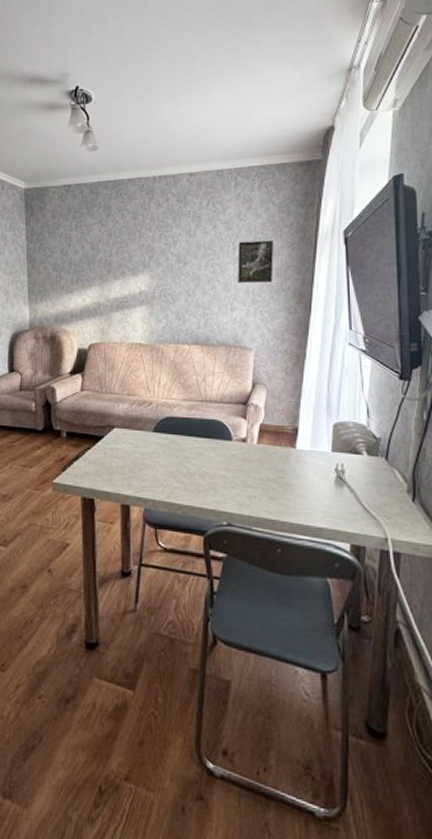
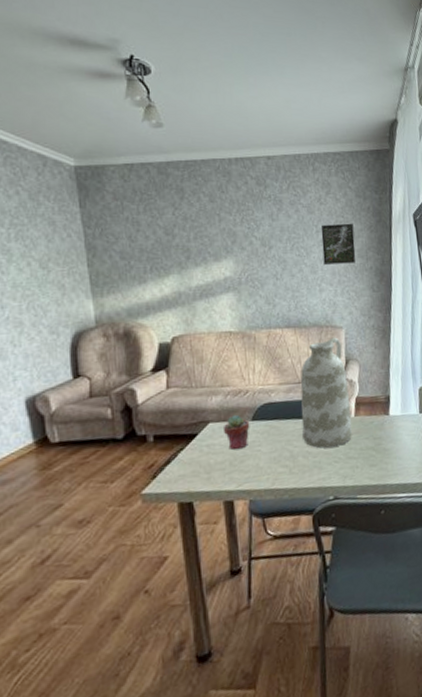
potted succulent: none [126,423,151,458] -> present [222,414,250,450]
vase: none [201,358,252,472] -> present [300,337,352,449]

